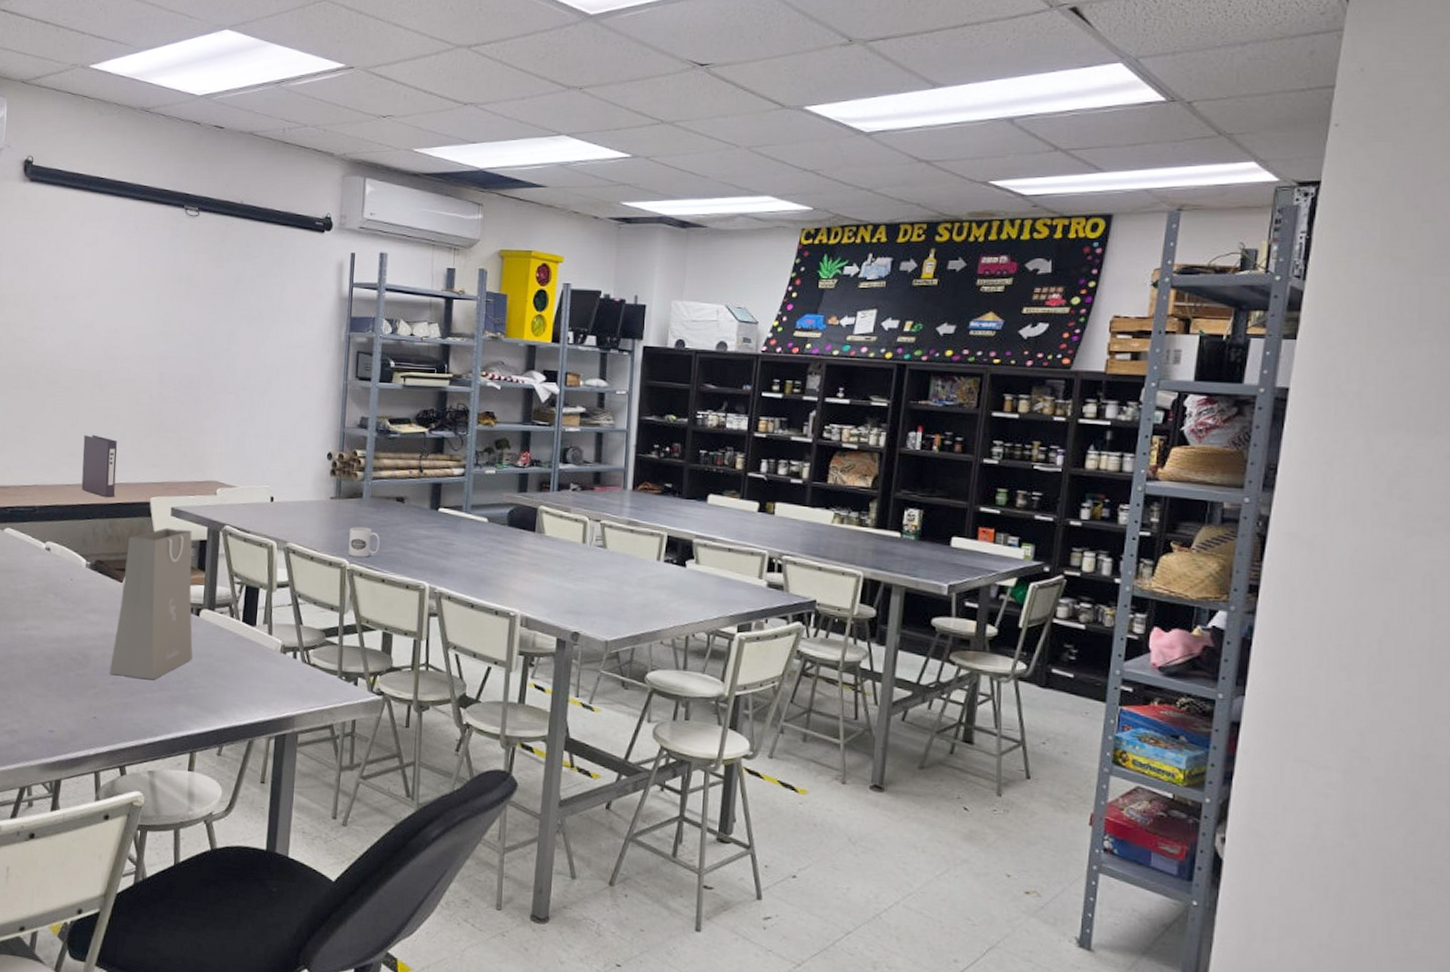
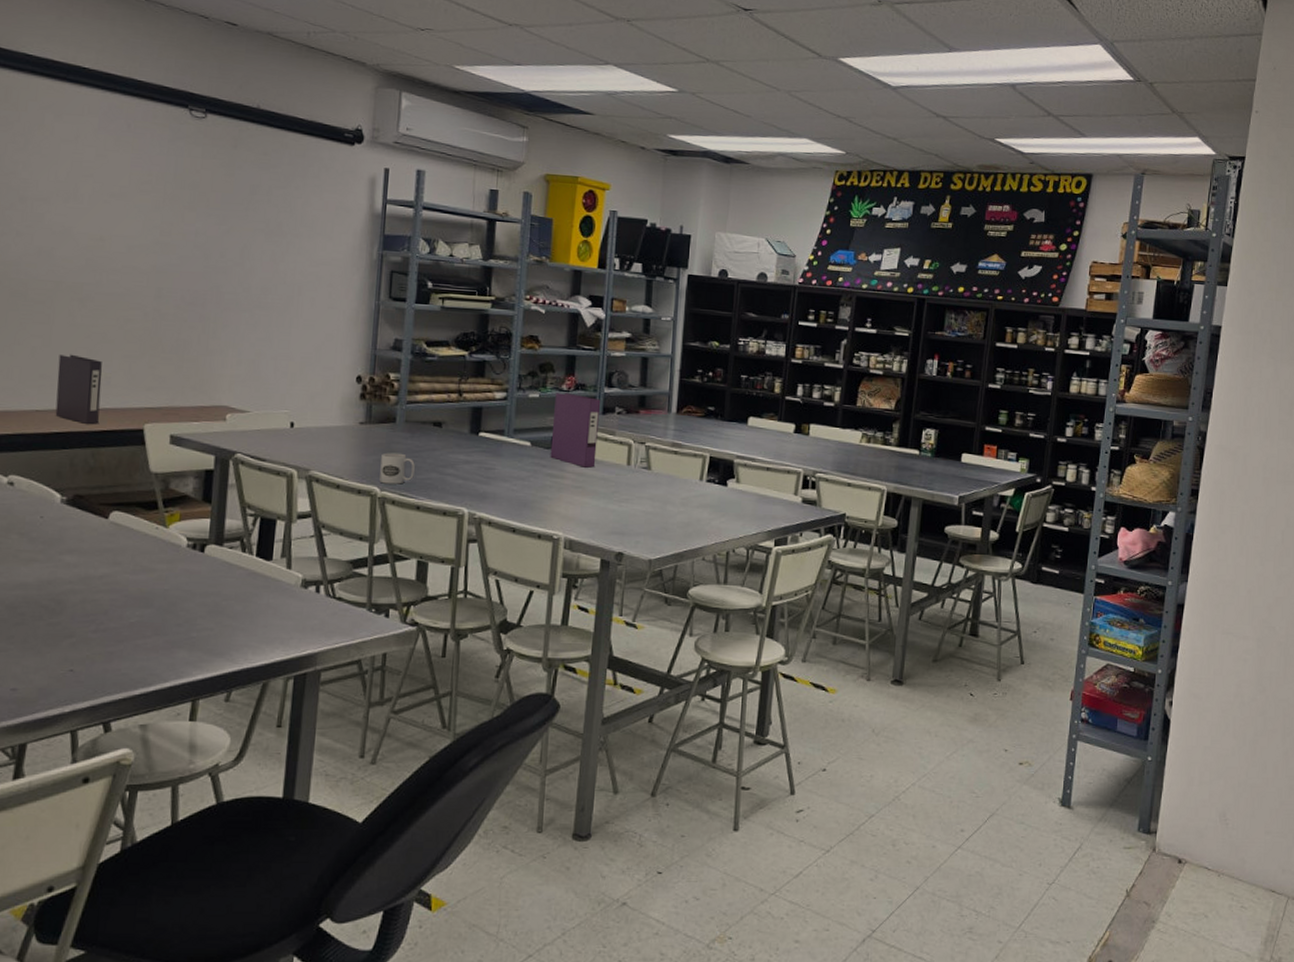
shopping bag: present [110,527,193,680] -> none [91,457,196,625]
binder: none [506,469,556,545] -> present [550,393,601,468]

